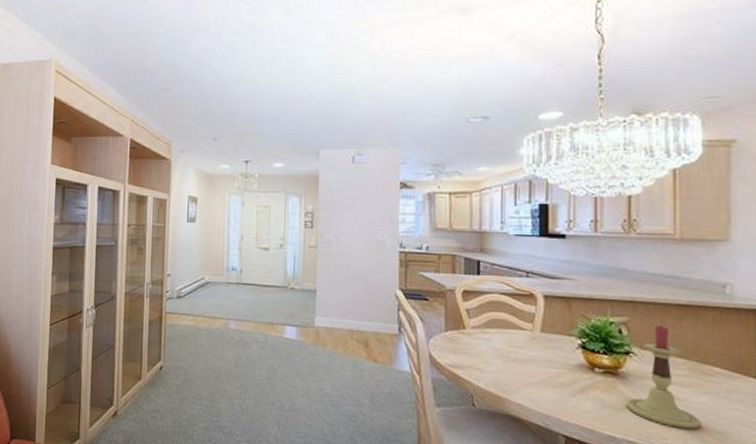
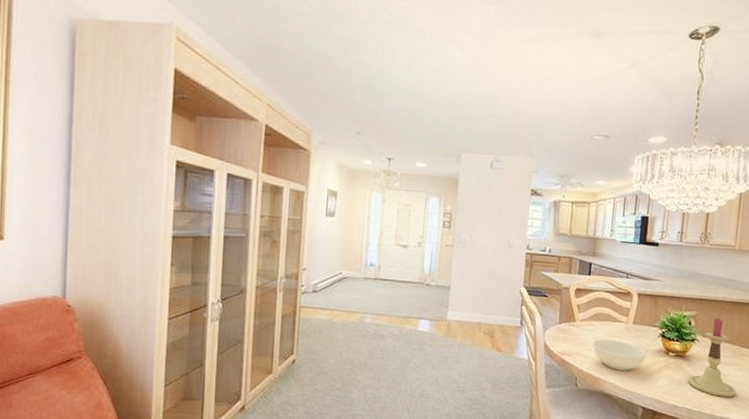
bowl: none [490,350,563,390] -> present [592,339,646,371]

